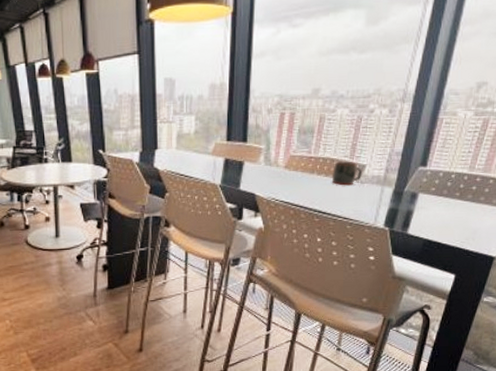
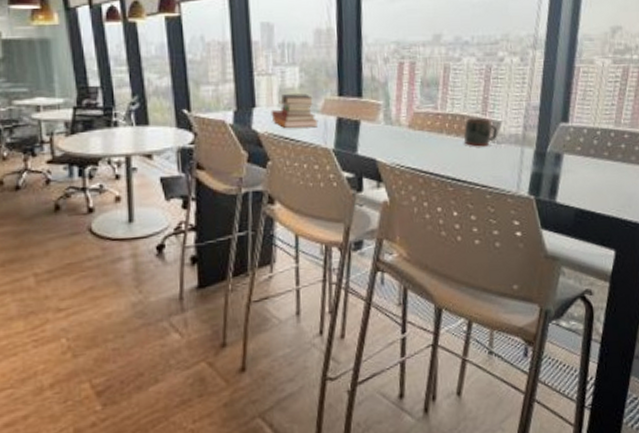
books: none [170,138,209,168] -> present [271,93,319,129]

